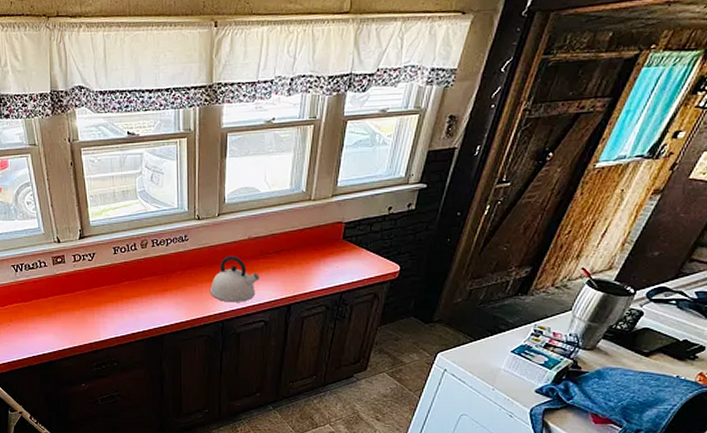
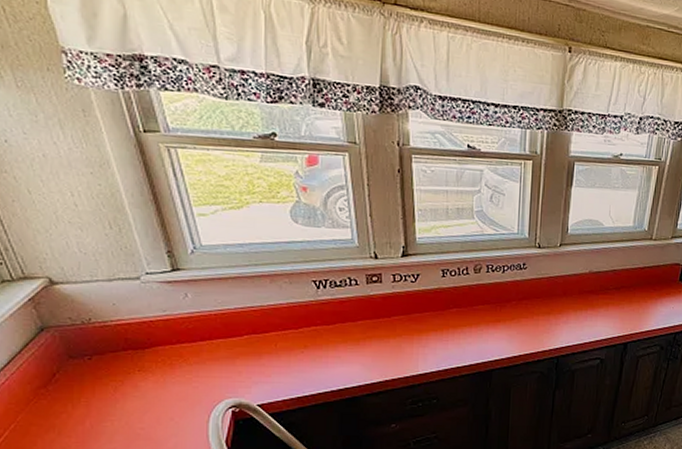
kettle: present [209,255,260,302] -> none [546,288,598,338]

